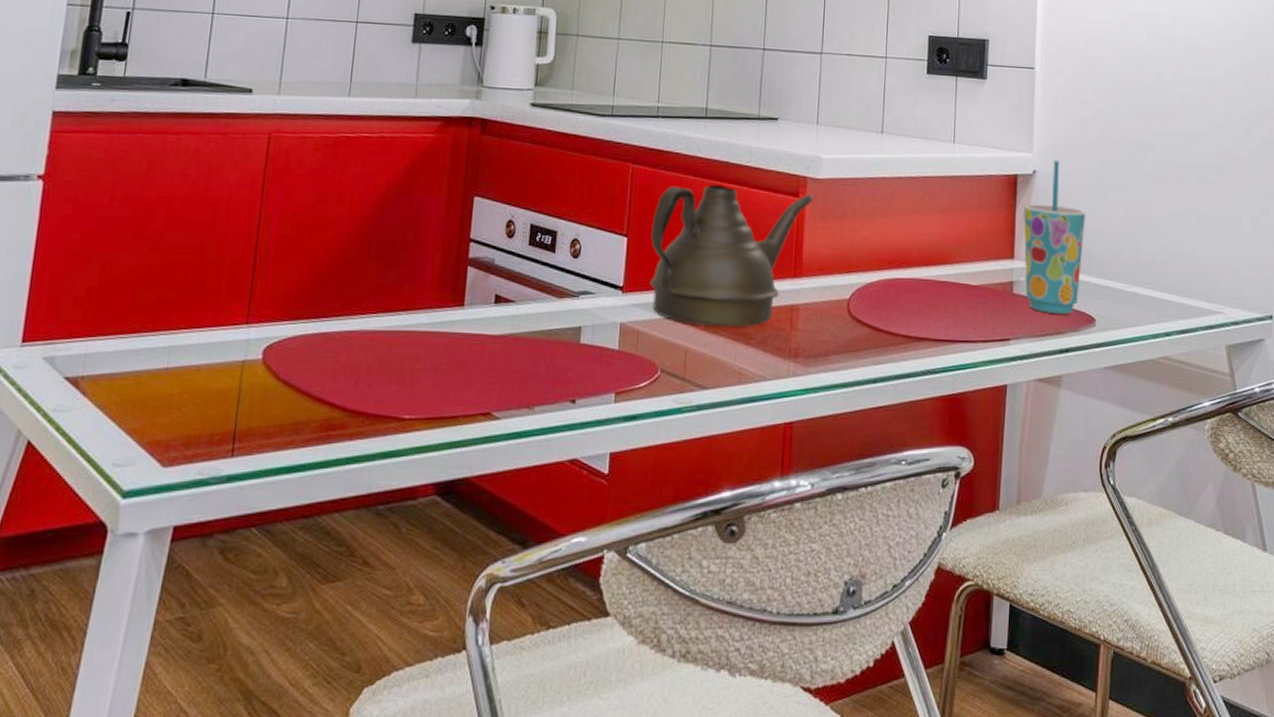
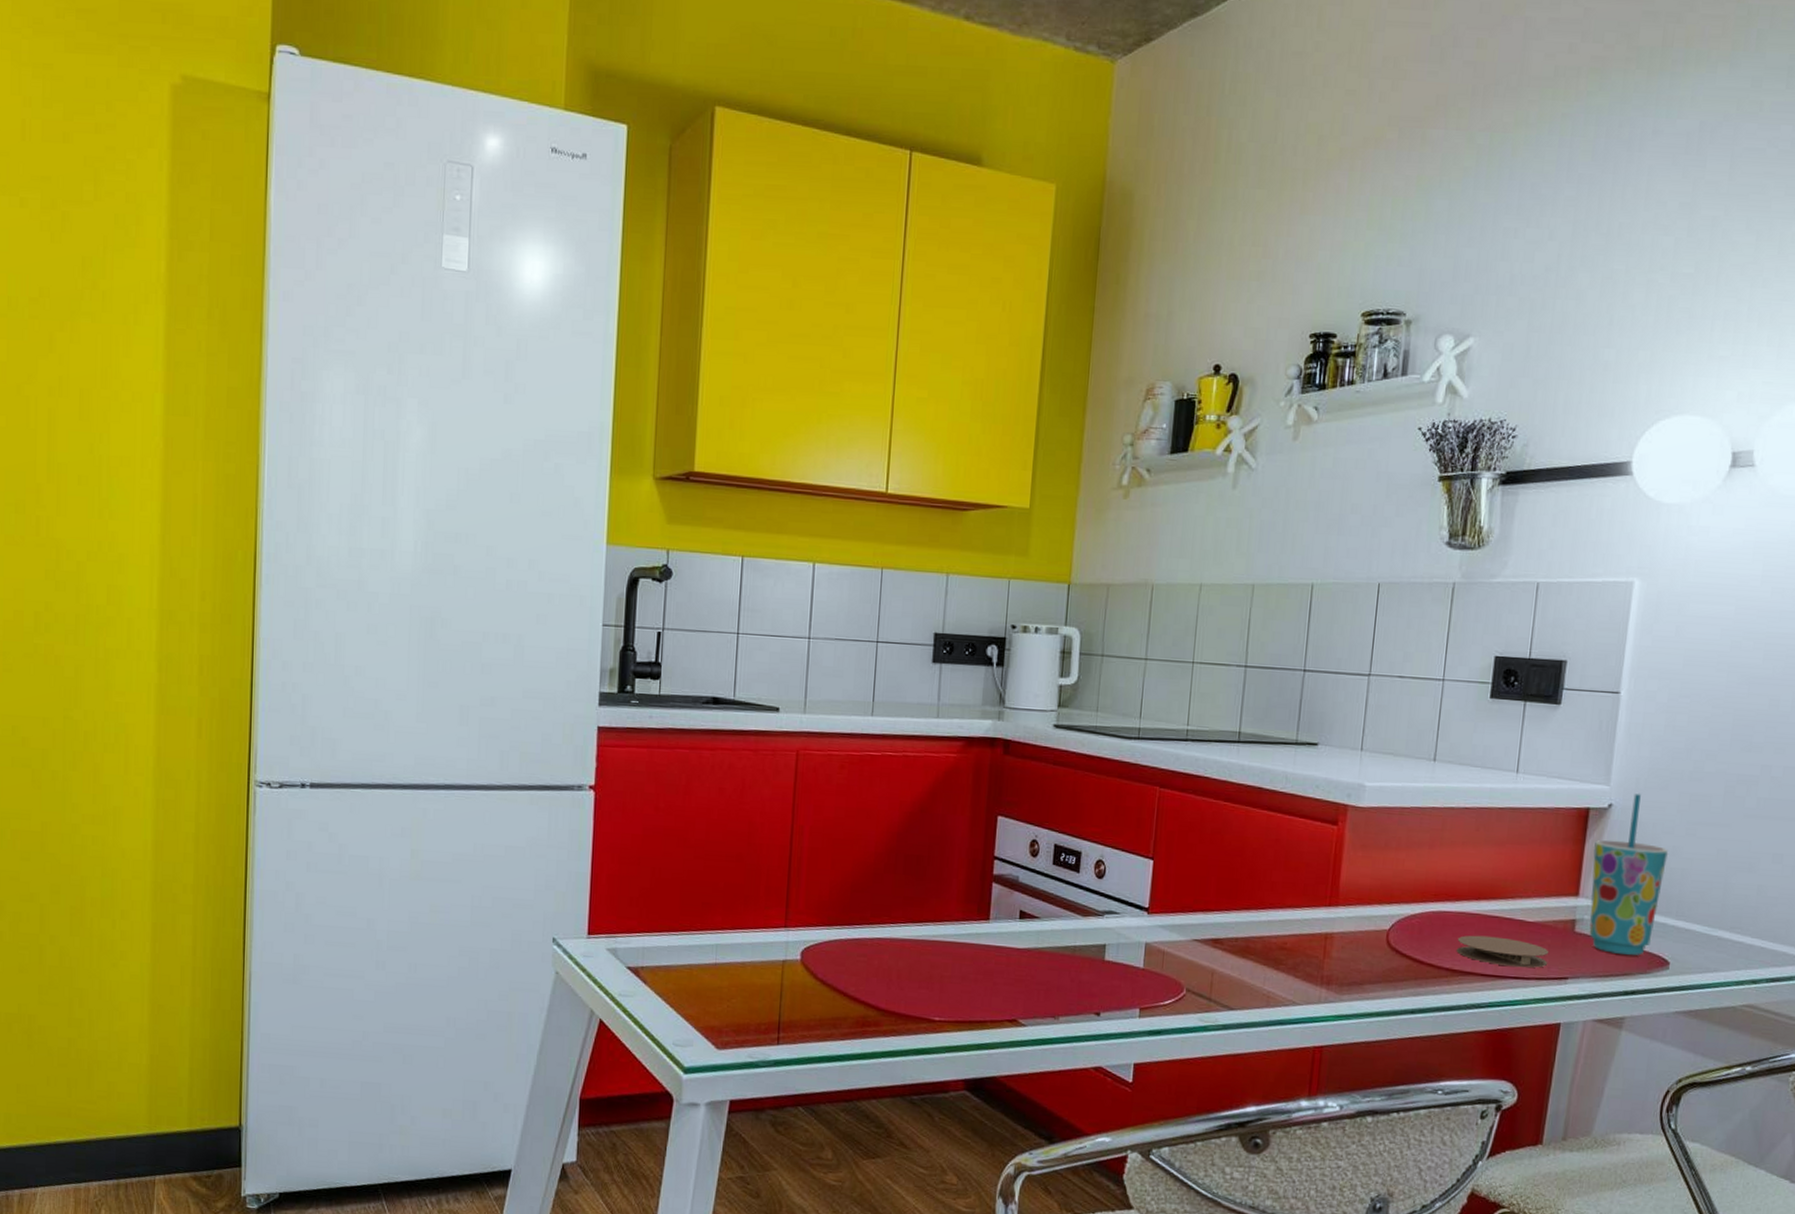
teapot: present [650,184,814,327] -> none [1177,809,1355,952]
coaster: none [910,300,993,331] -> present [1456,935,1550,968]

